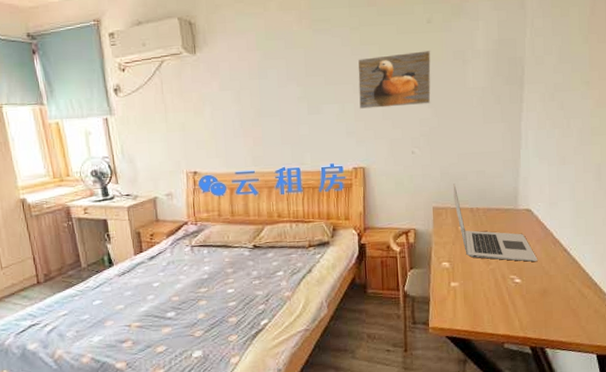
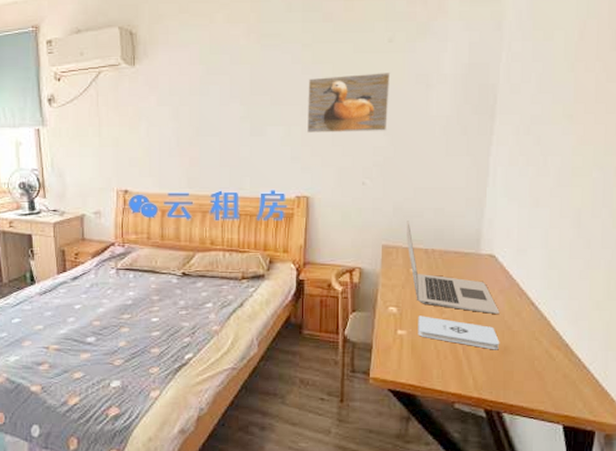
notepad: none [468,268,540,294] -> present [418,316,500,350]

